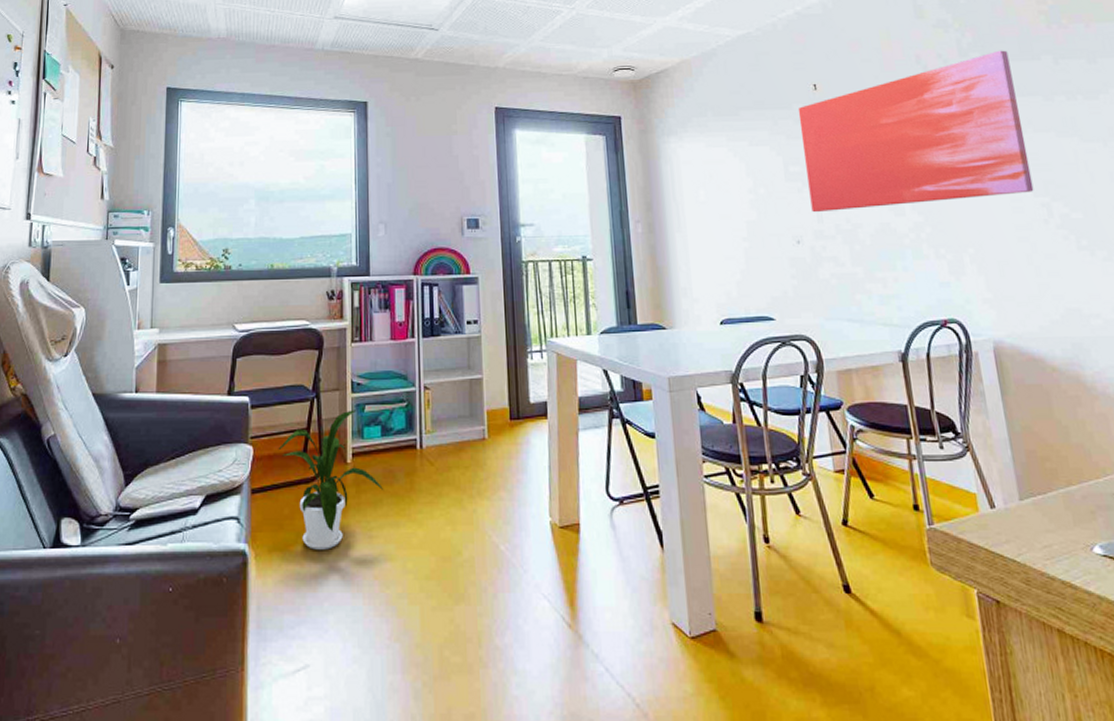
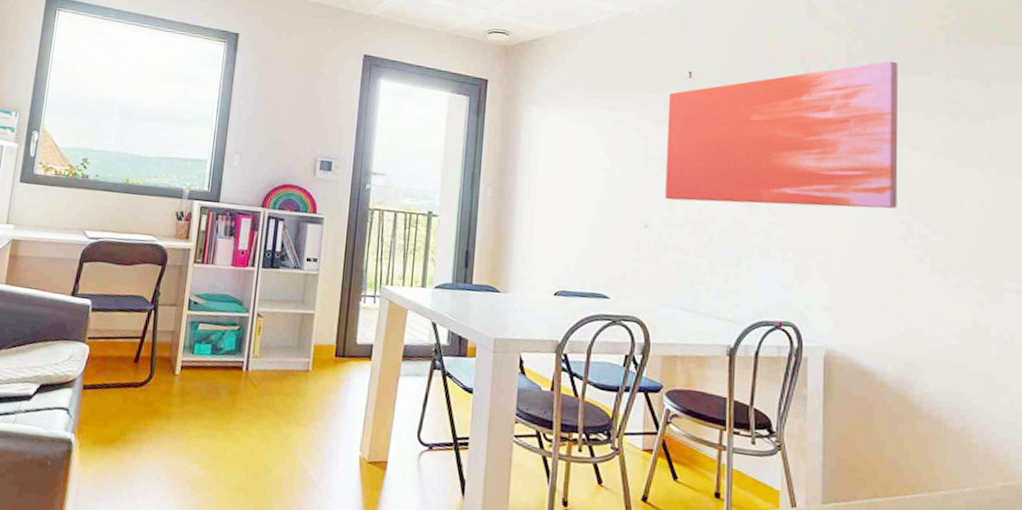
house plant: present [278,410,383,550] -> none [112,326,206,450]

